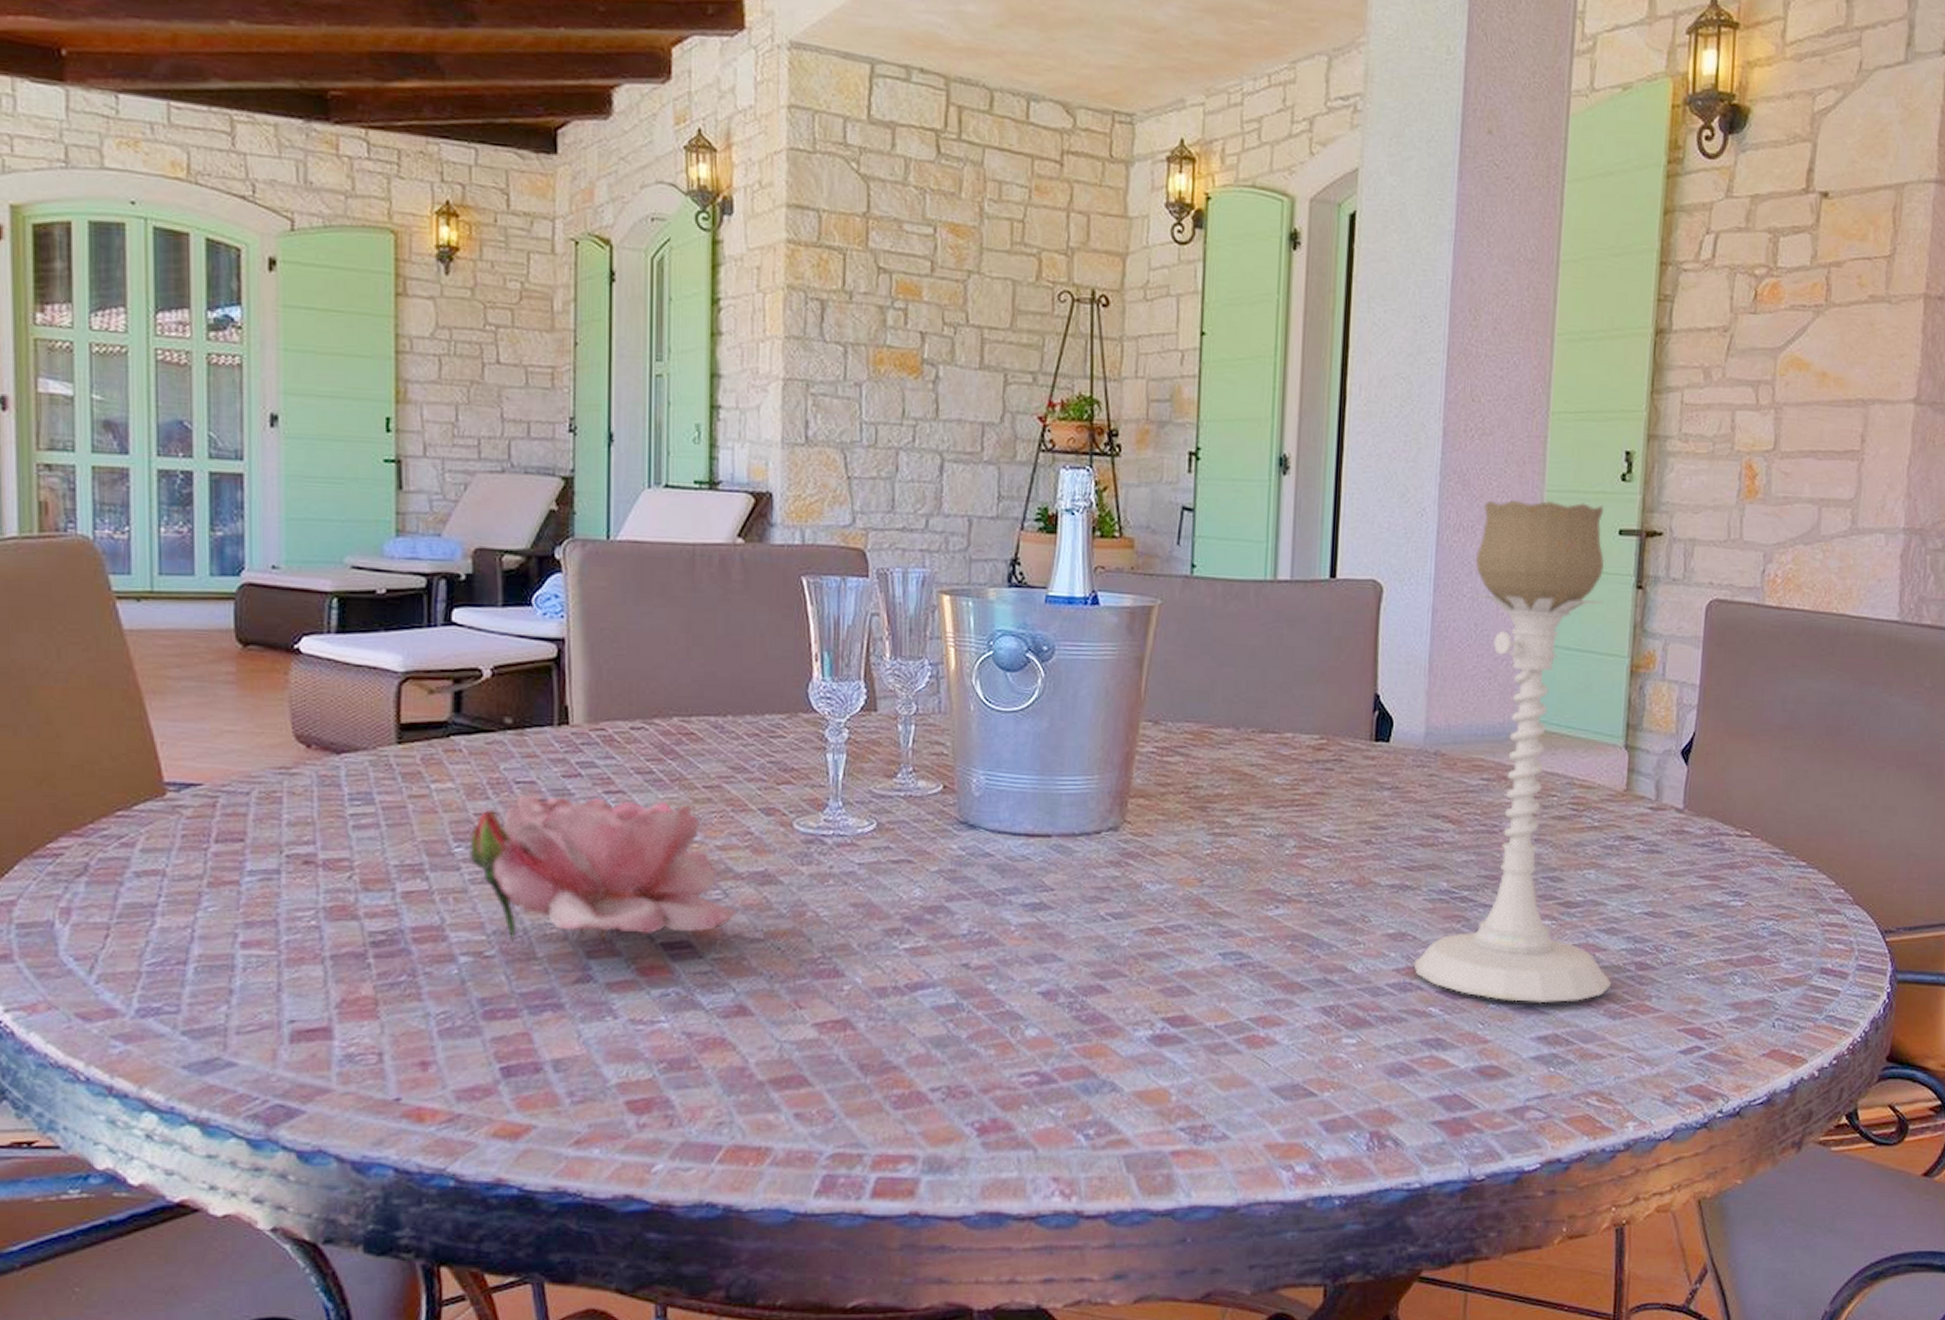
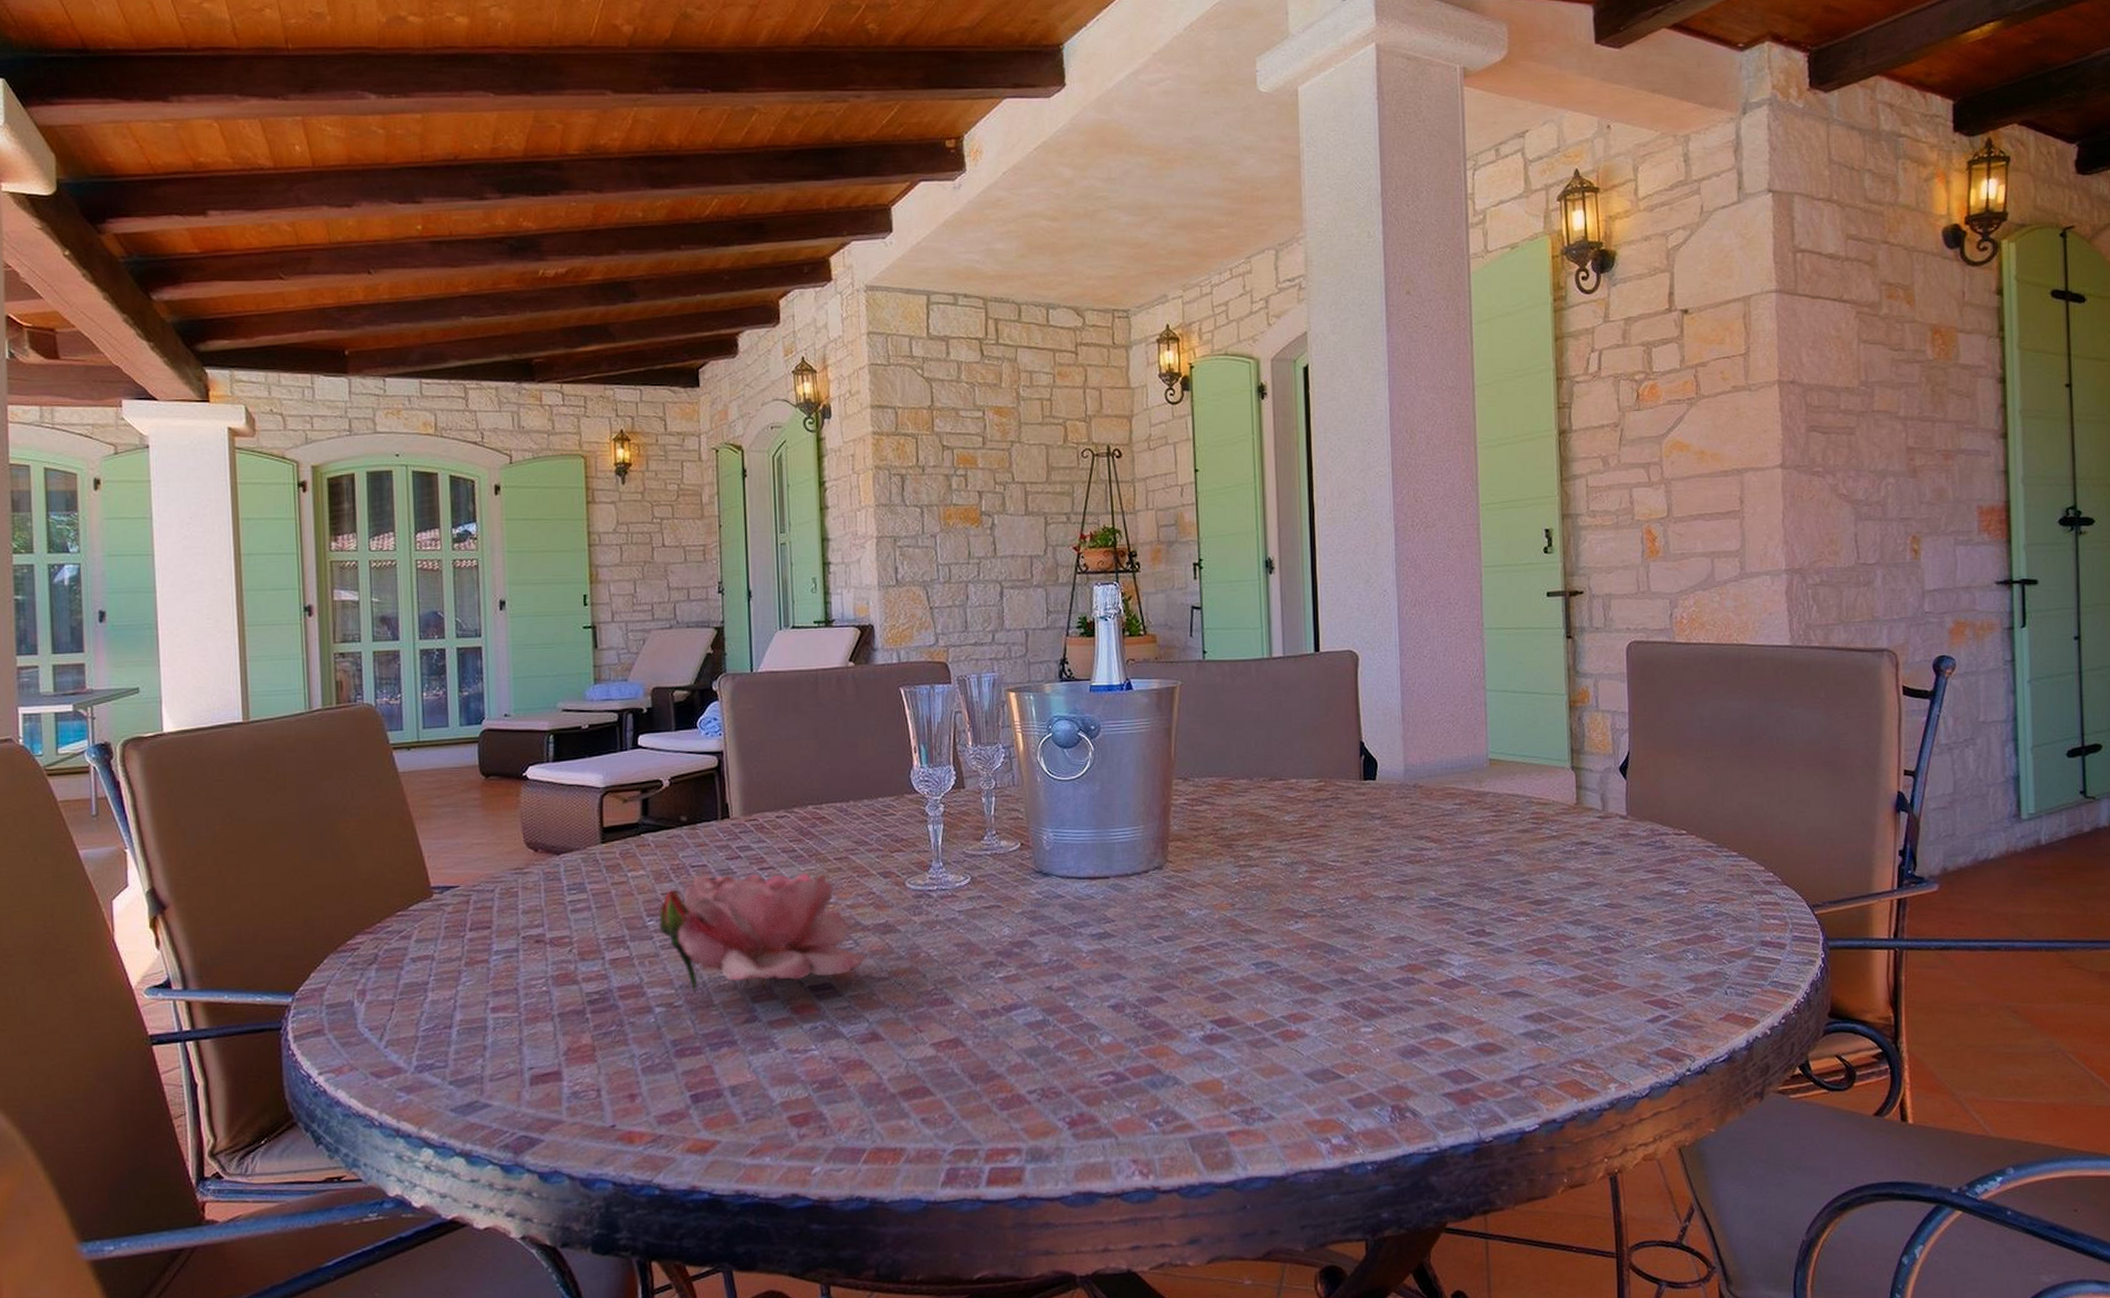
candle holder: present [1413,500,1611,1004] -> none [1414,574,1582,988]

